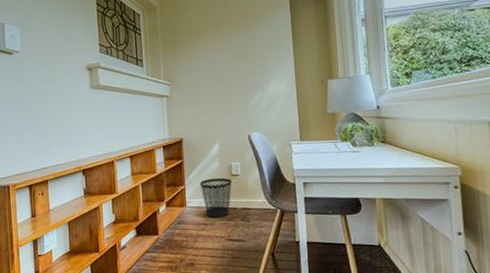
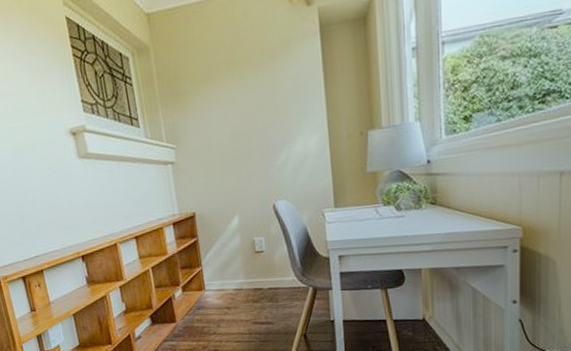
wastebasket: present [200,177,232,218] -> none [219,255,256,301]

